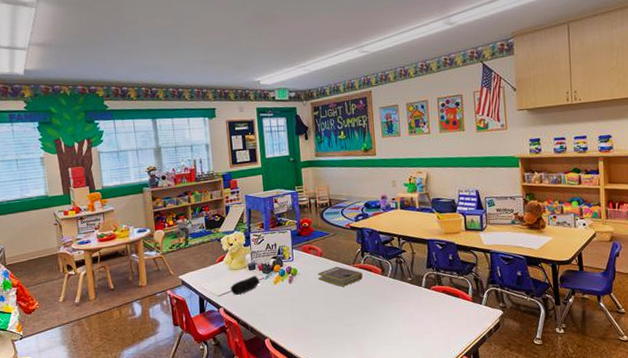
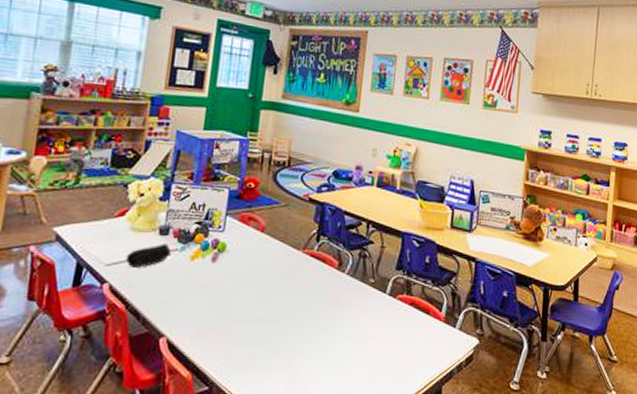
book: present [317,266,363,288] -> none [252,249,313,279]

